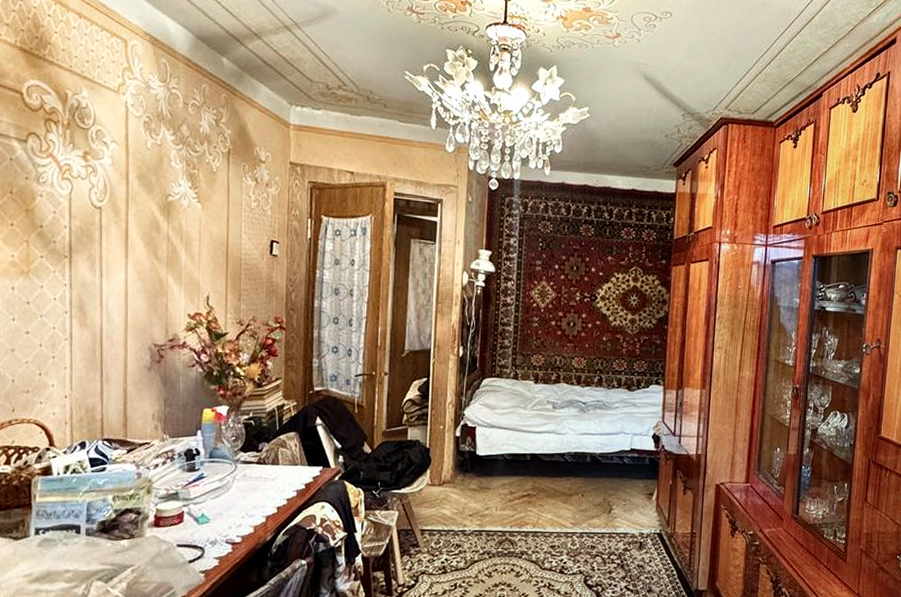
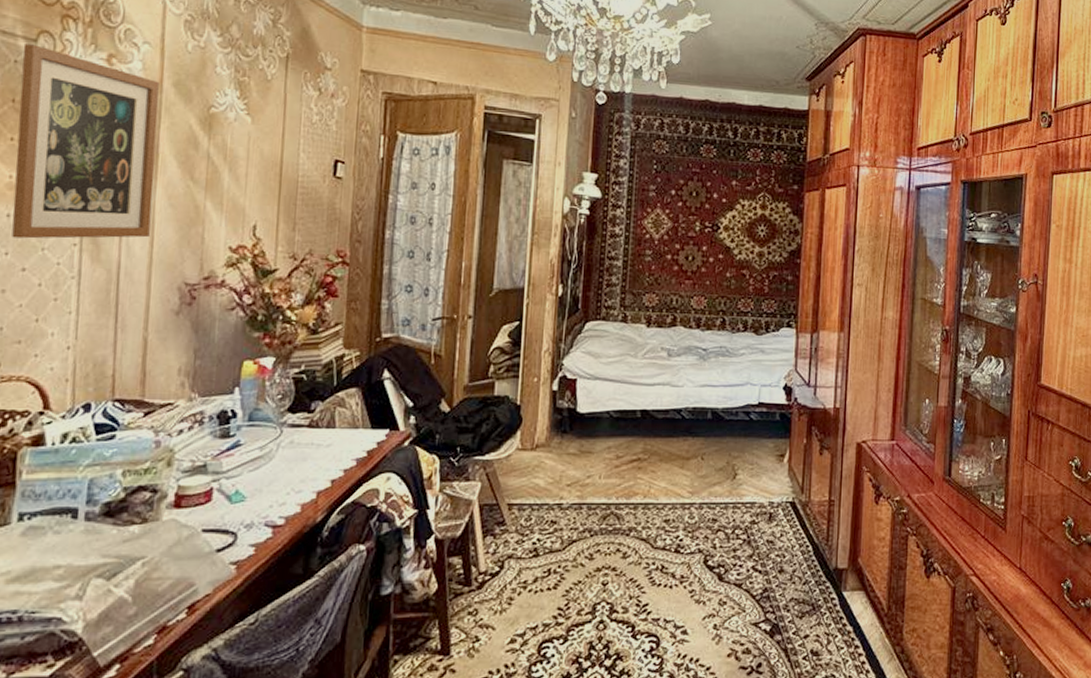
wall art: none [16,144,127,308] -> present [12,44,160,239]

